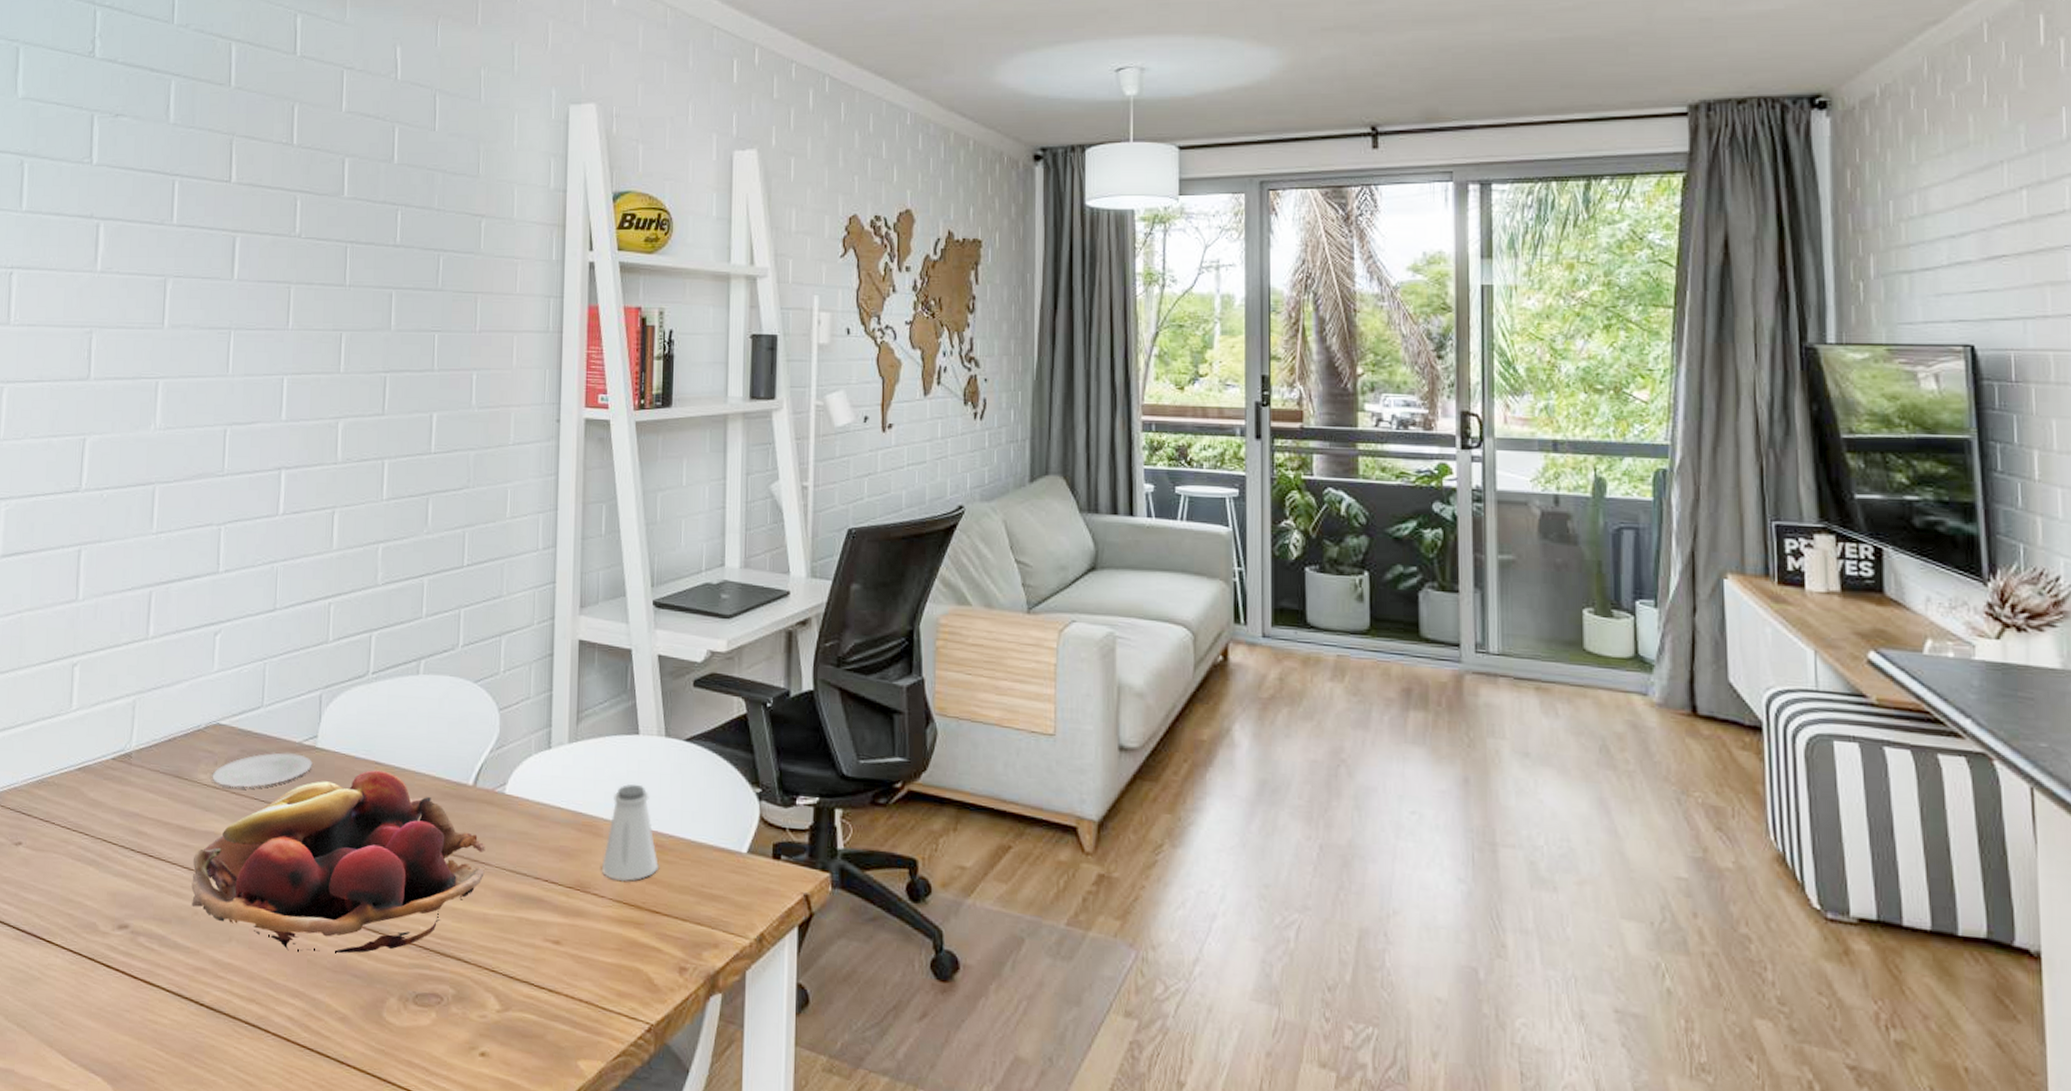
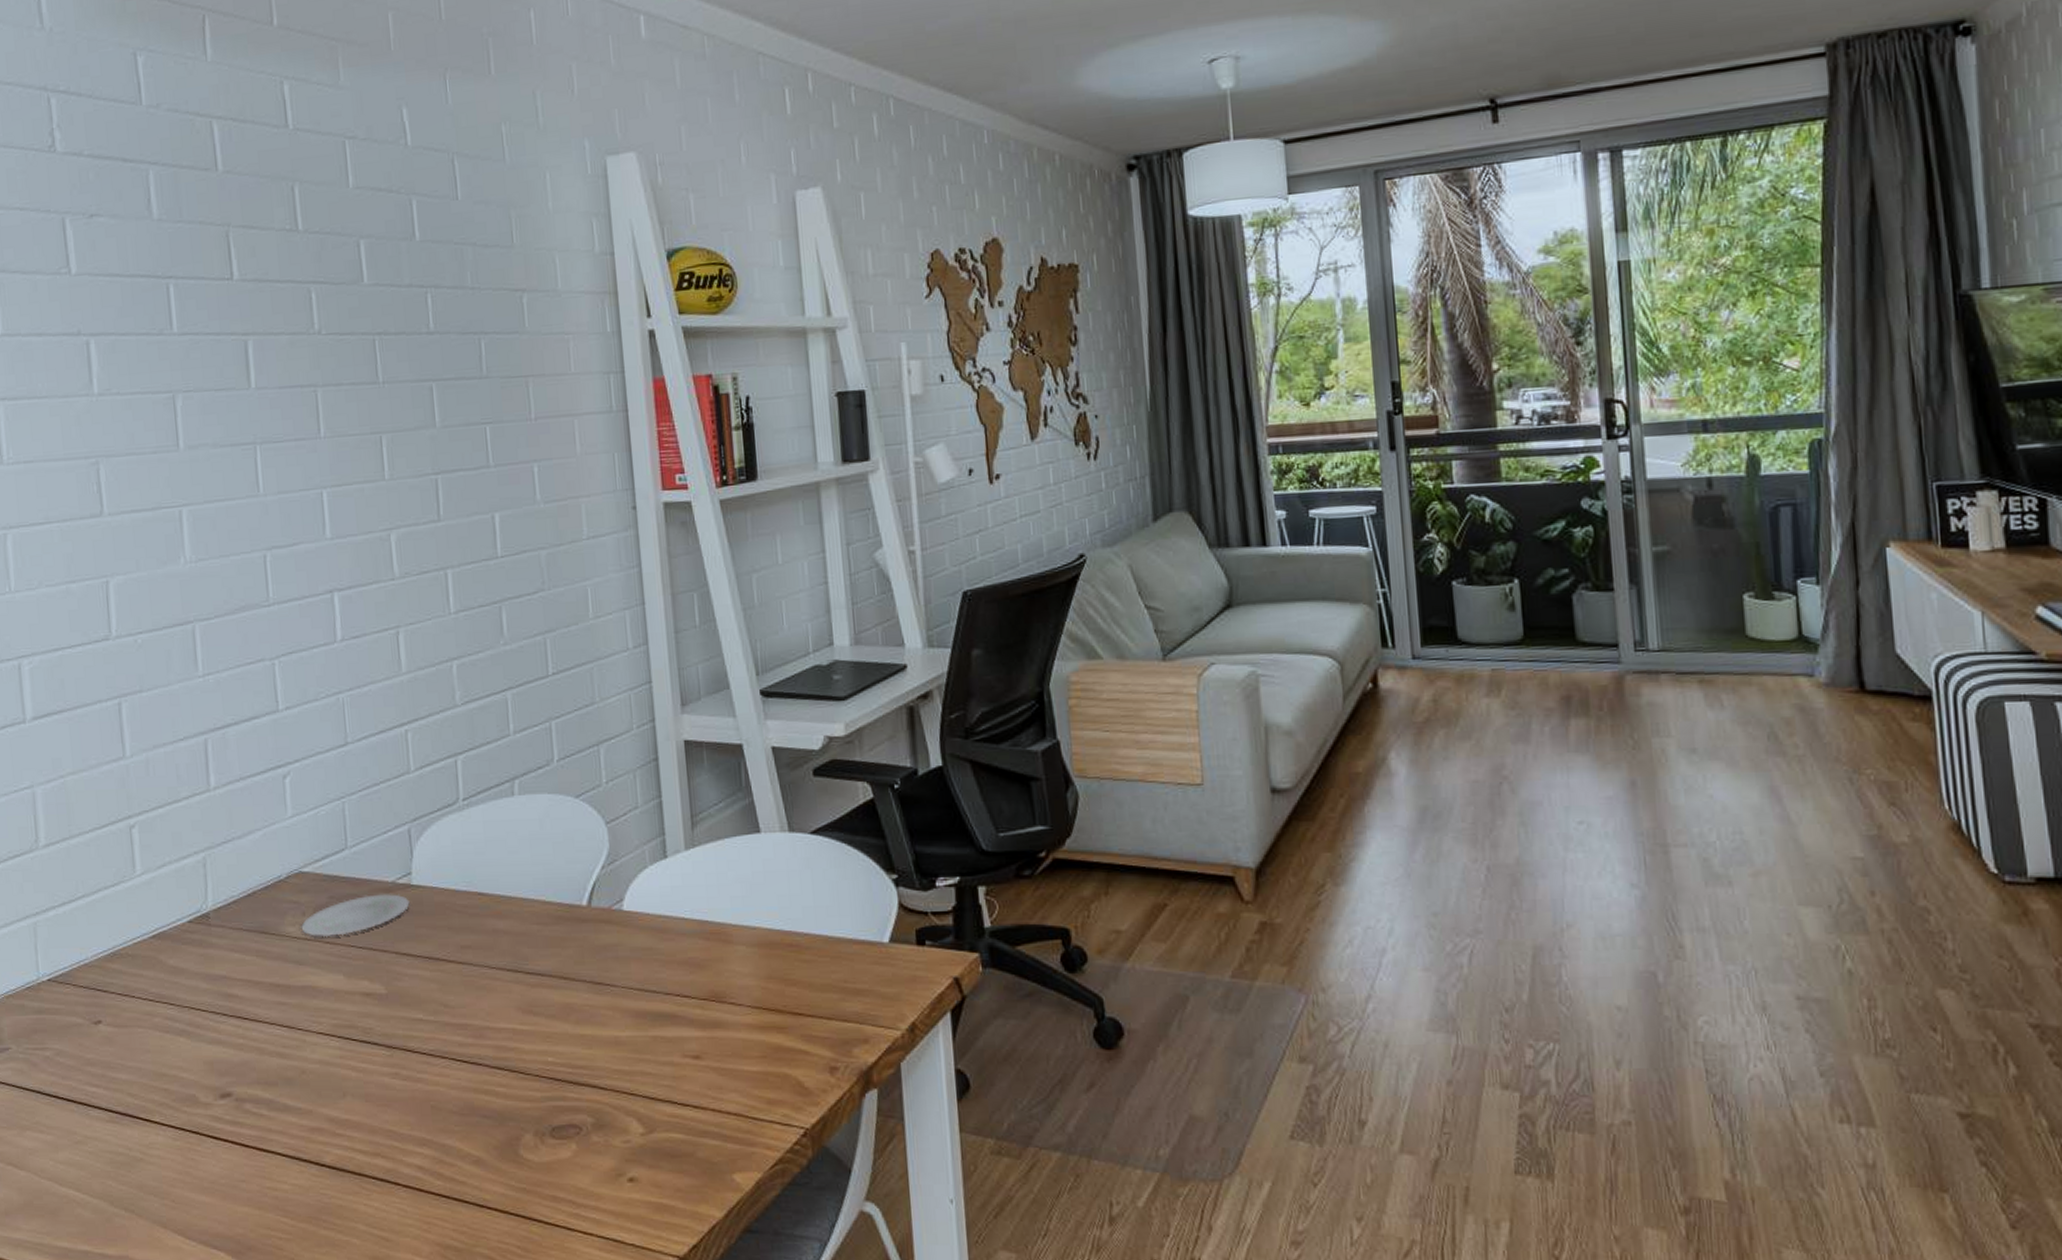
fruit basket: present [191,770,485,954] -> none [292,901,611,1099]
saltshaker: present [602,784,659,882] -> none [735,884,797,987]

